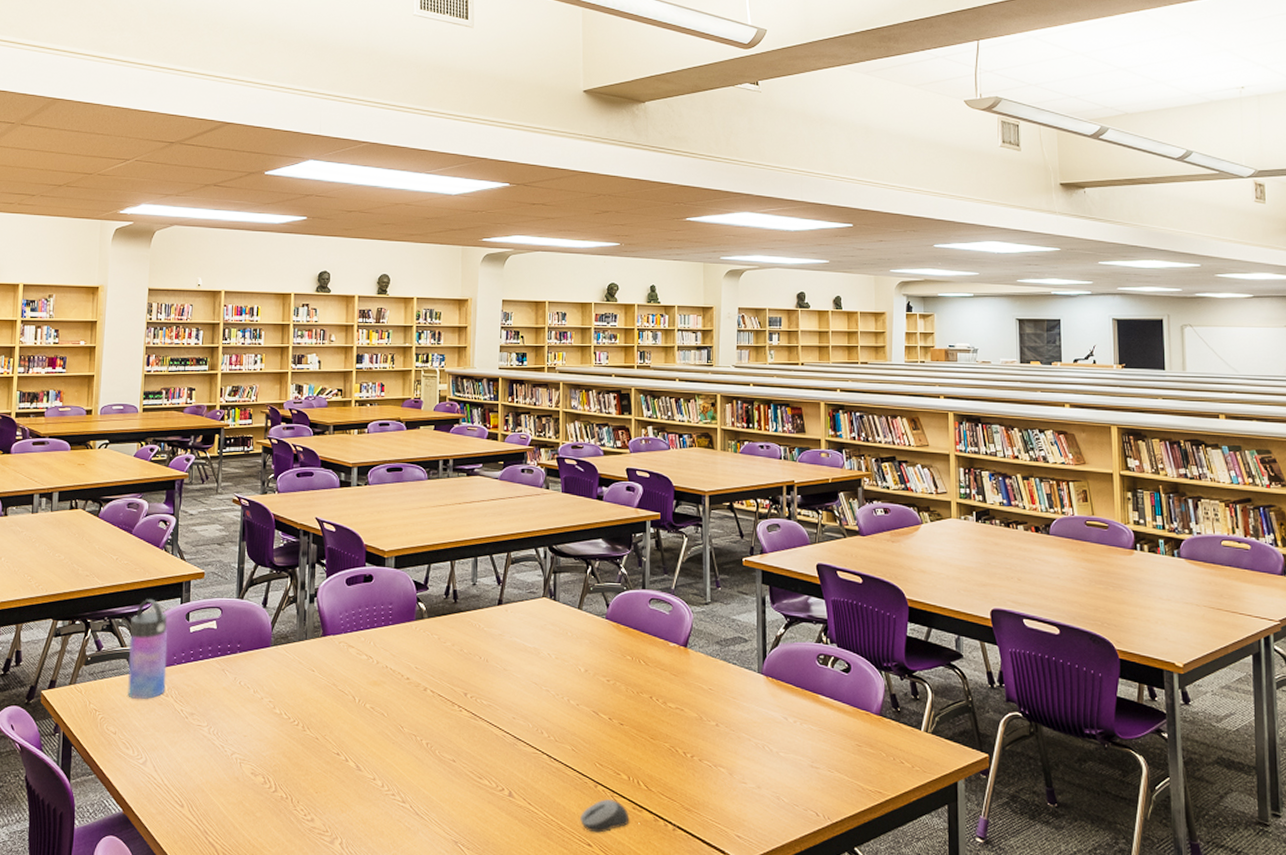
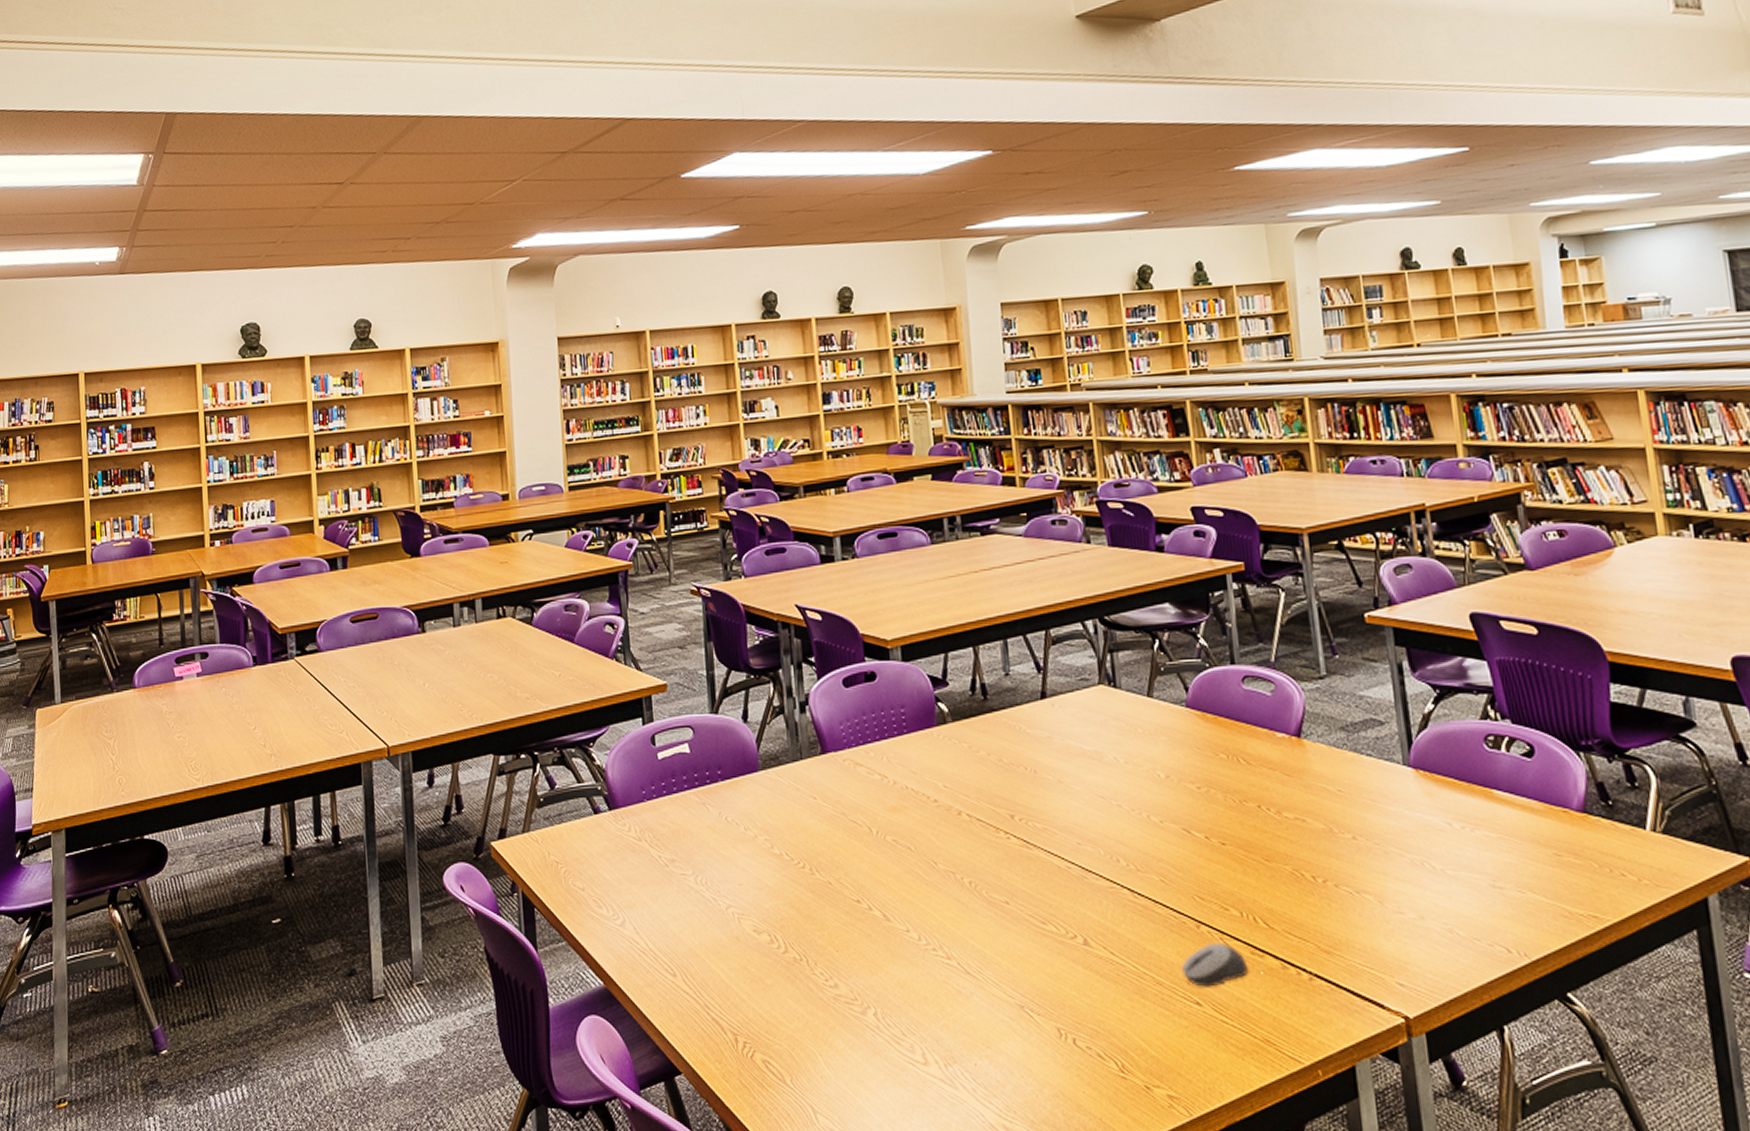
water bottle: present [128,598,168,700] -> none [586,721,637,847]

